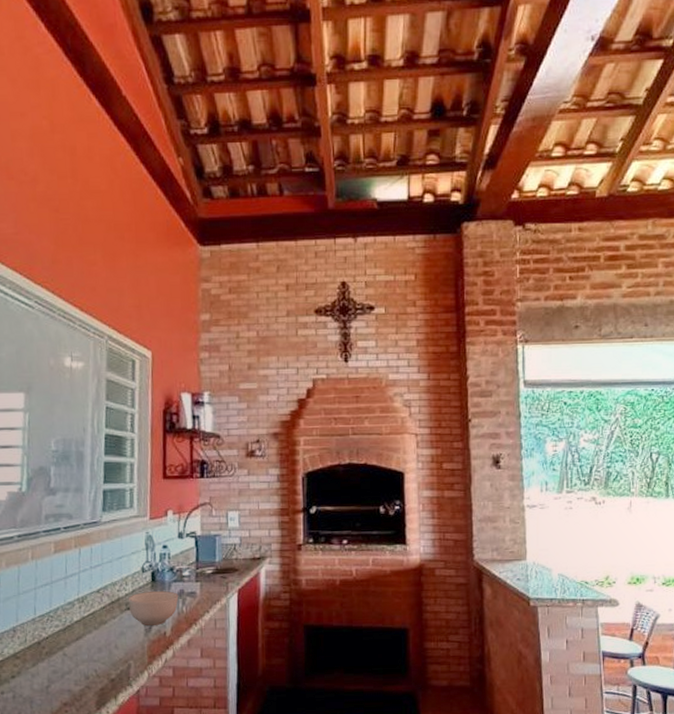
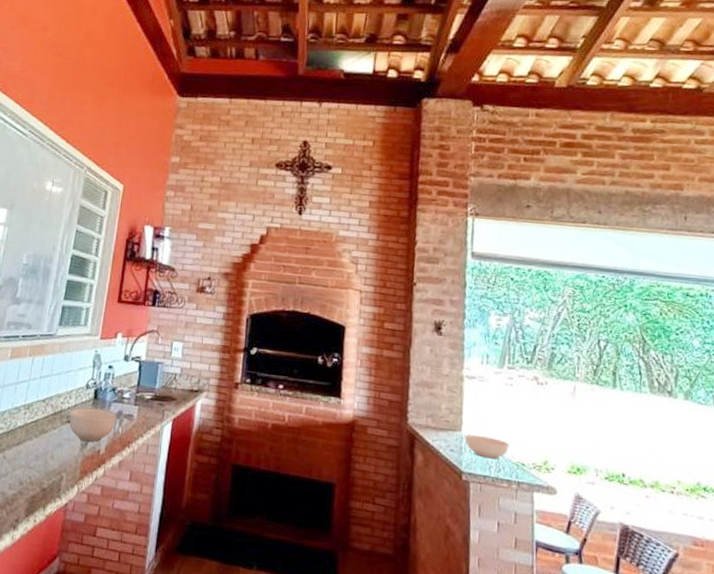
bowl: none [530,561,573,582] -> present [465,435,509,460]

